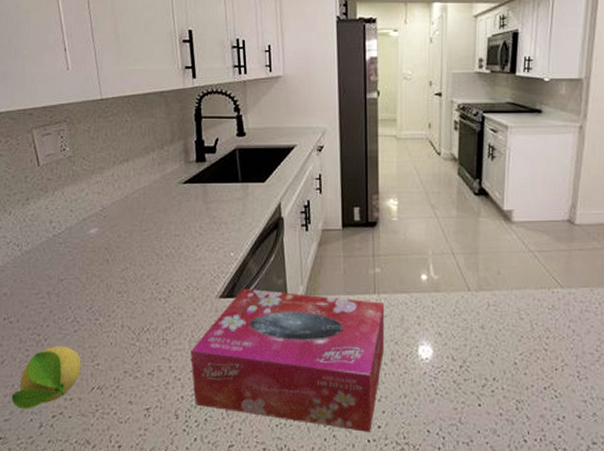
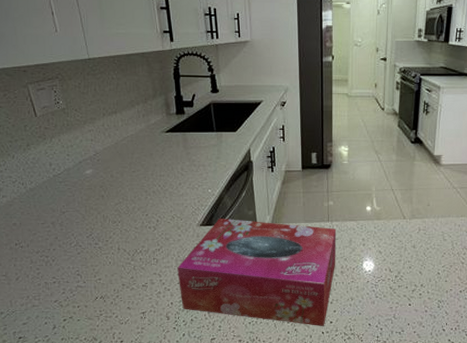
fruit: present [11,346,82,410] -> none [27,265,86,315]

